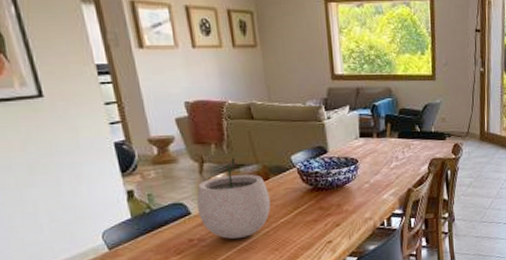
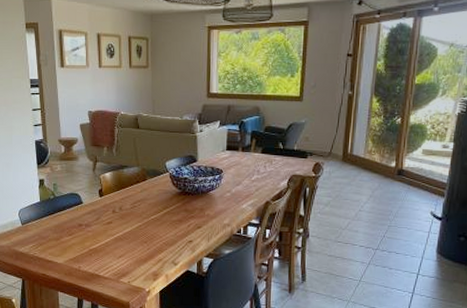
plant pot: present [196,156,271,240] -> none [88,158,145,229]

